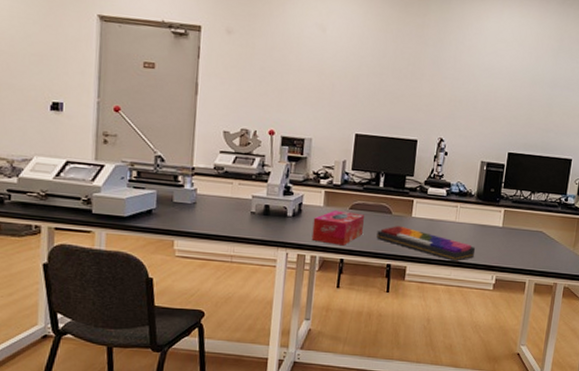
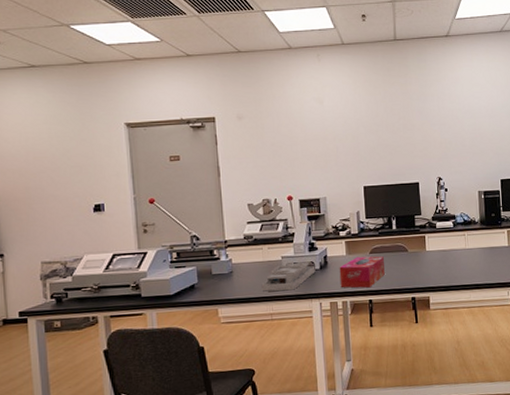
desk organizer: none [225,204,288,235] -> present [261,261,316,292]
computer keyboard: present [376,226,476,262] -> none [398,261,489,285]

